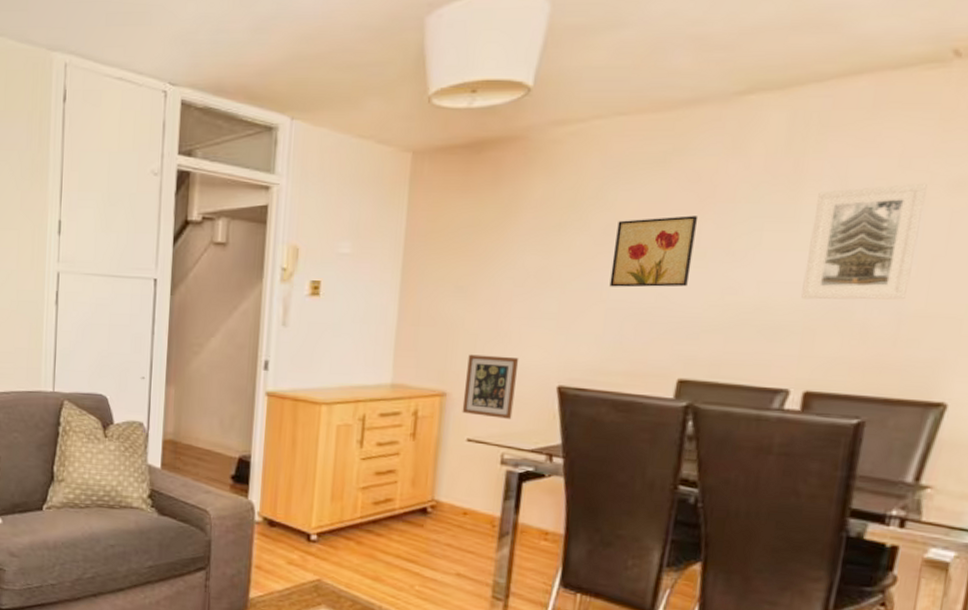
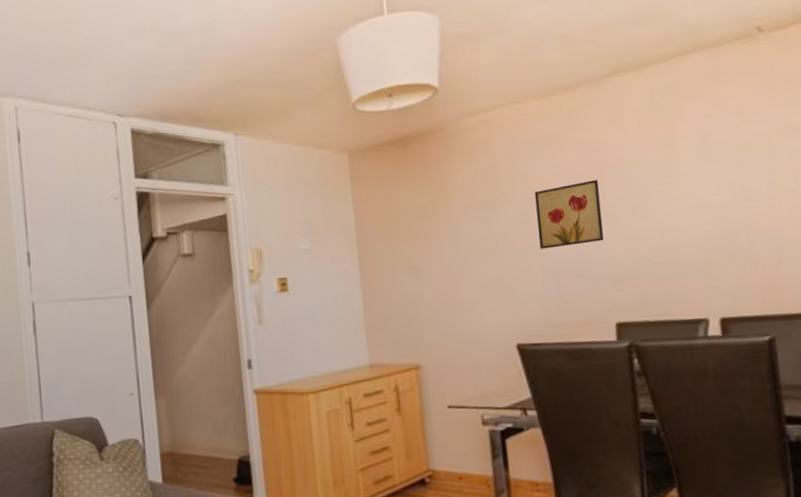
picture frame: present [462,354,519,419] -> none [433,323,483,383]
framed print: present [801,183,927,300] -> none [687,132,777,239]

